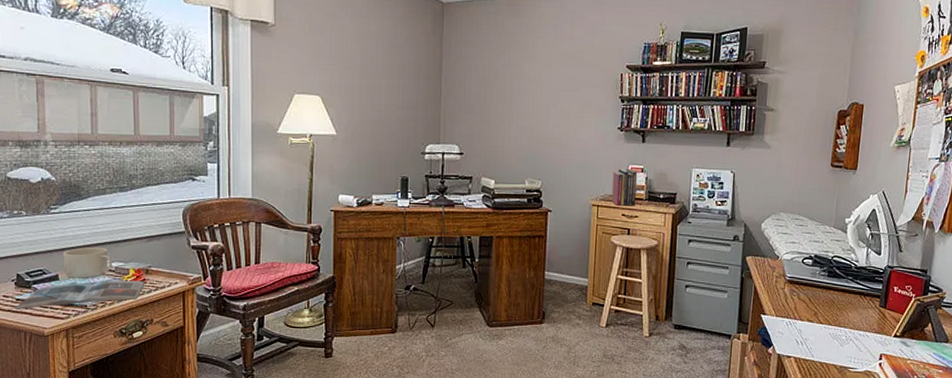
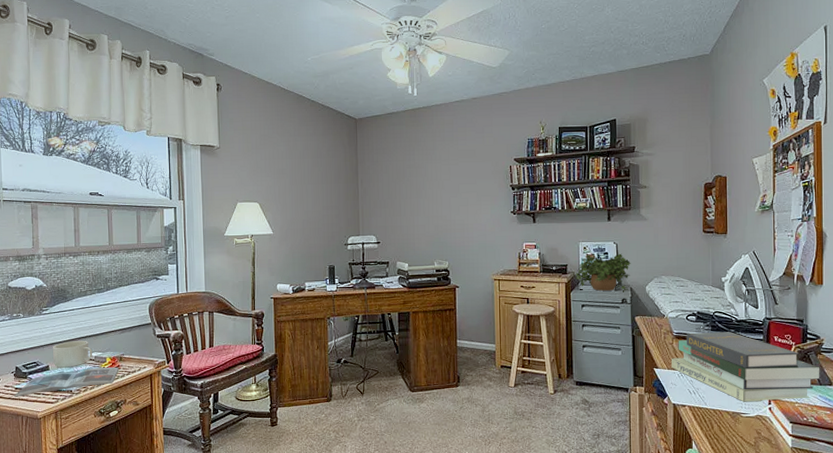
books: present [611,168,638,206] -> none [510,246,532,279]
potted plant: none [684,183,748,229] -> present [575,253,631,293]
books: none [779,278,938,356] -> present [670,332,820,402]

